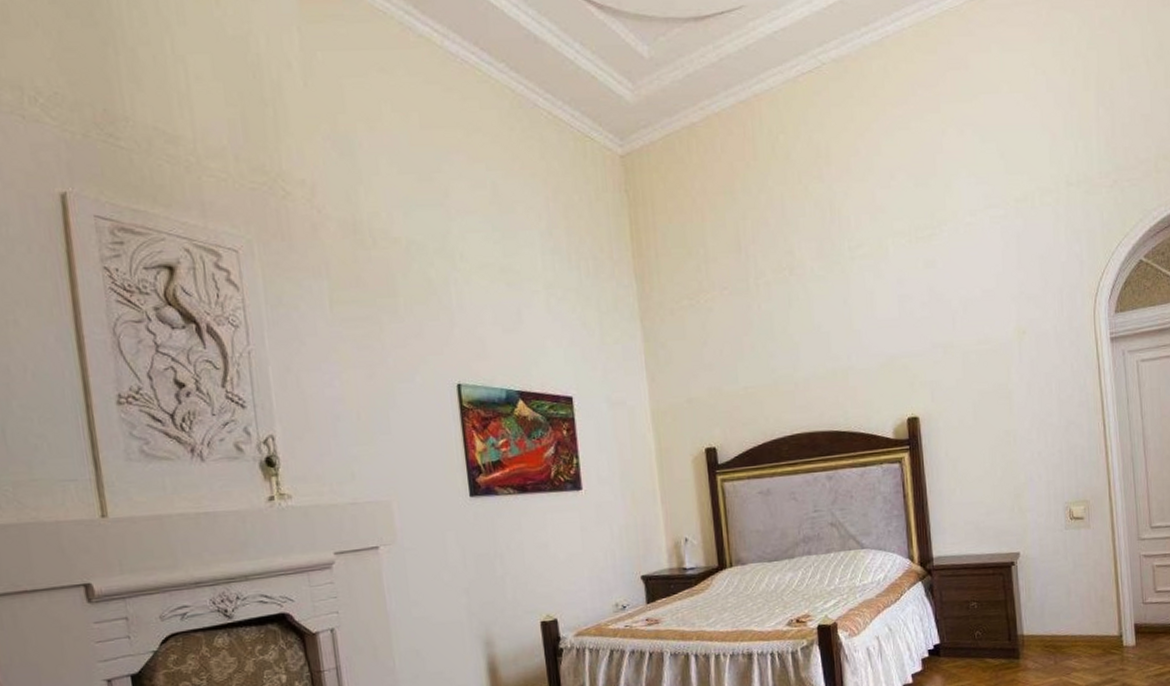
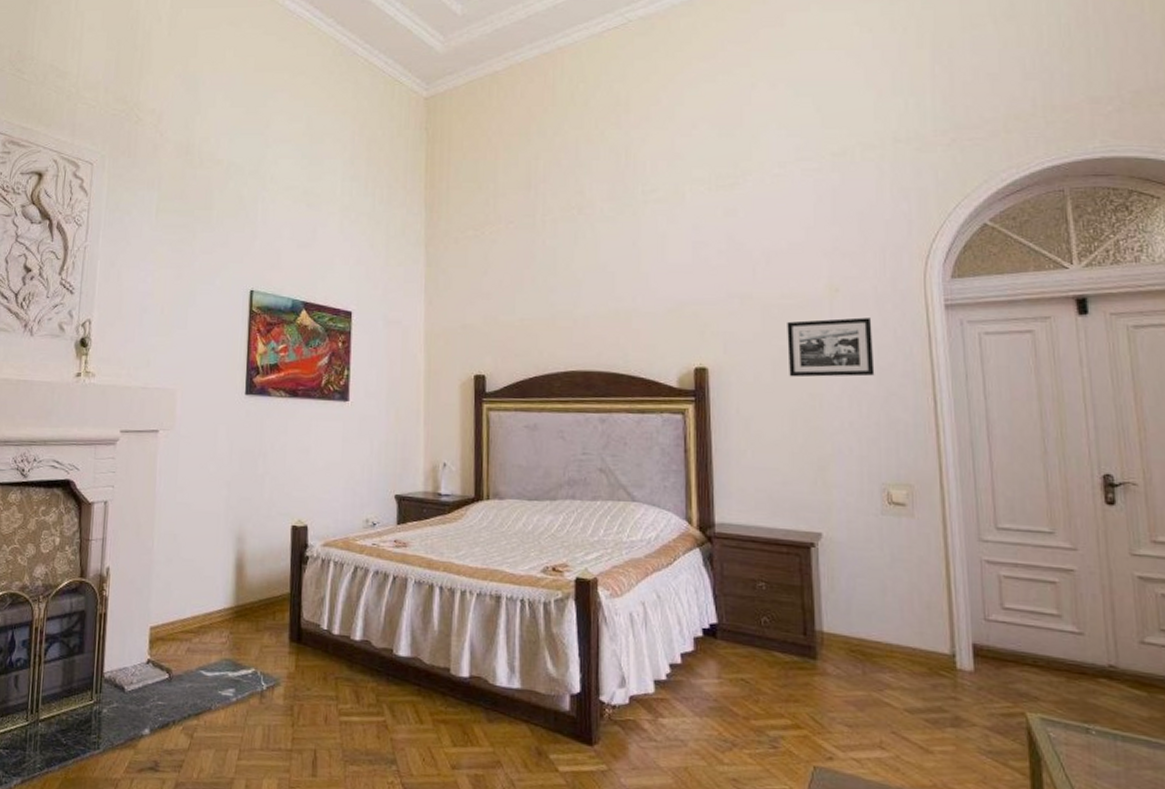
picture frame: none [984,356,1057,418] -> present [787,317,875,377]

